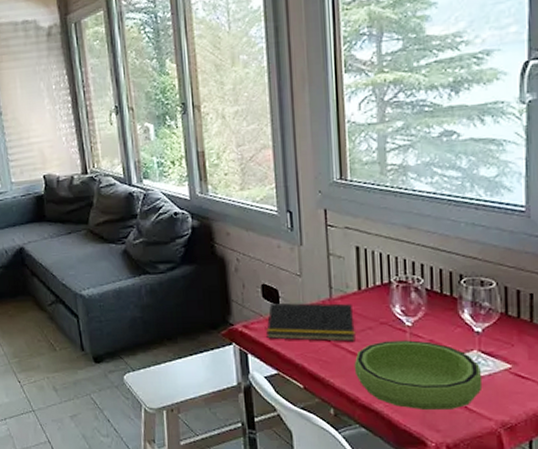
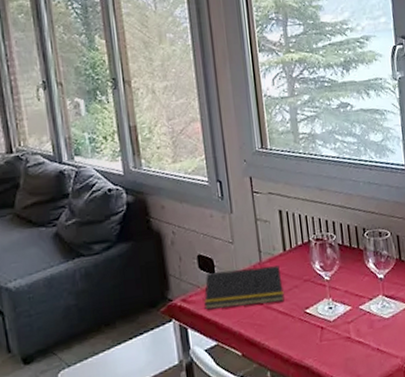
bowl: present [353,340,483,409] -> none [284,292,389,359]

